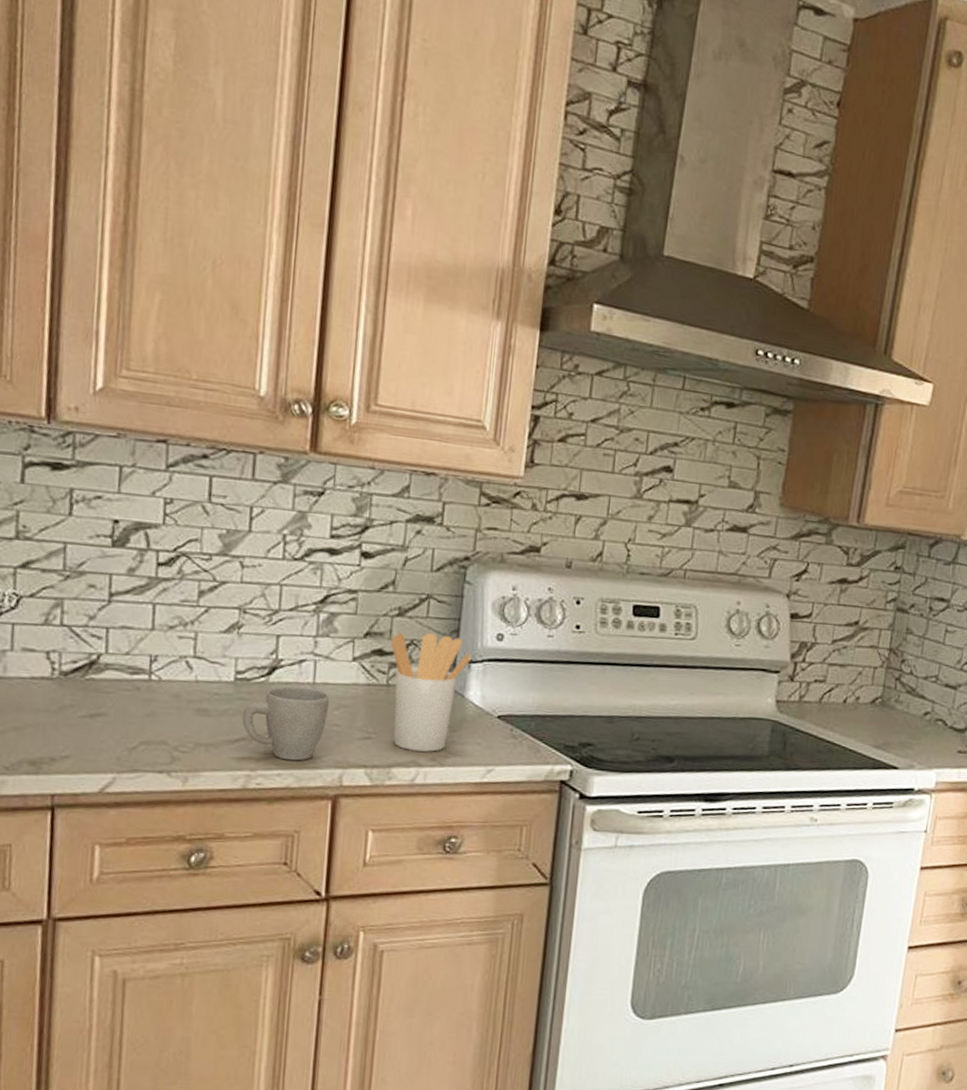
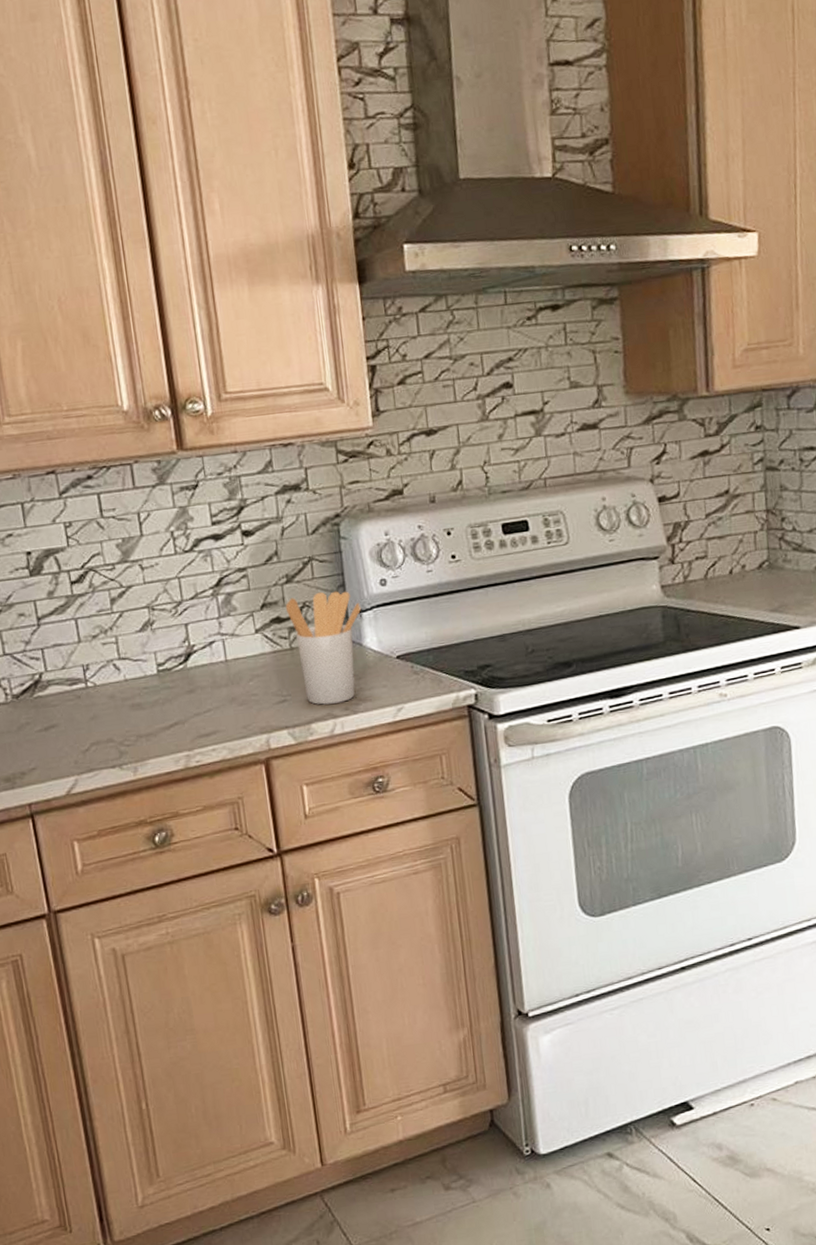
mug: present [242,686,329,761] -> none [171,665,245,736]

